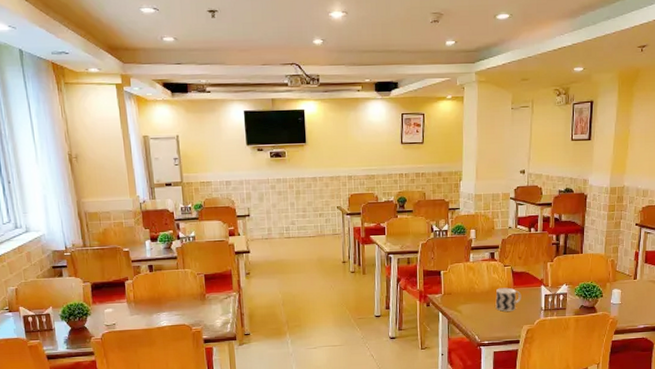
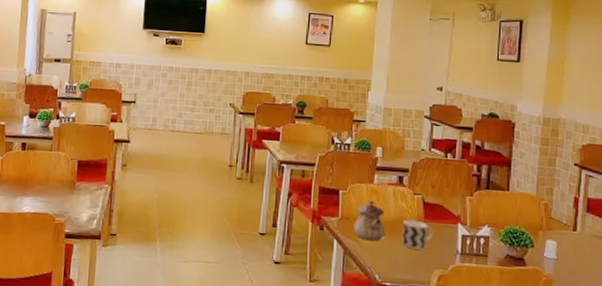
teapot: none [455,275,482,310] -> present [354,200,385,242]

